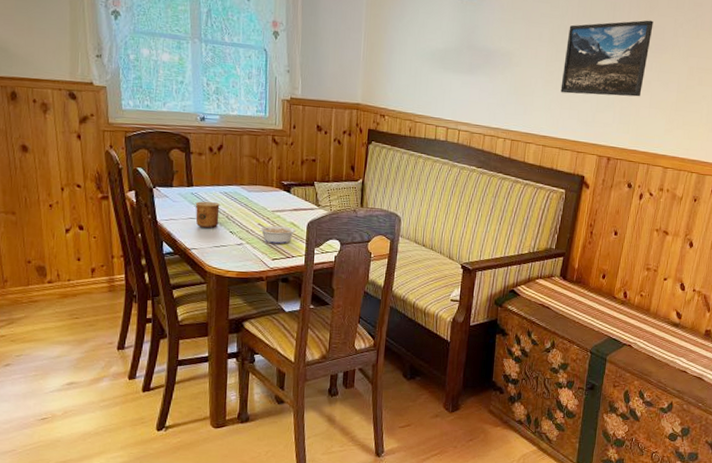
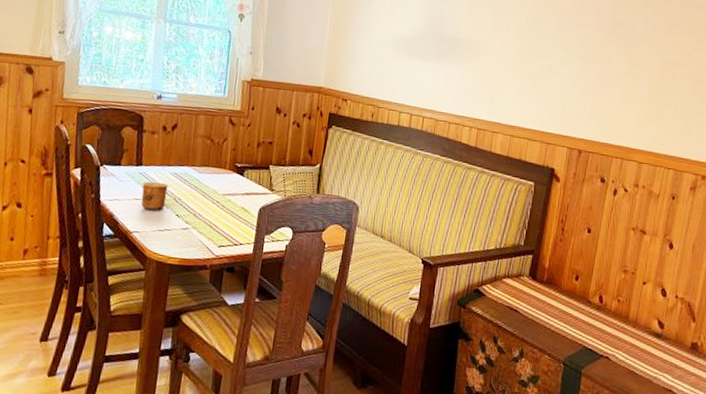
legume: present [257,223,296,245] -> none [205,206,246,231]
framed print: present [560,20,654,97] -> none [529,14,623,90]

